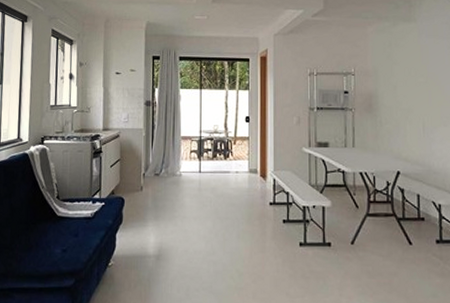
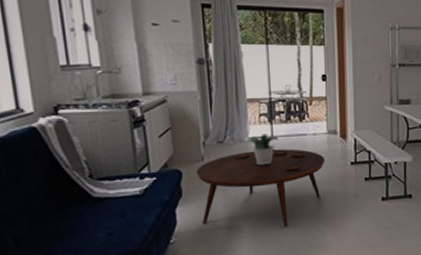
coffee table: none [135,184,246,263] -> present [196,149,326,227]
potted plant: none [180,169,205,199] -> present [248,134,278,165]

